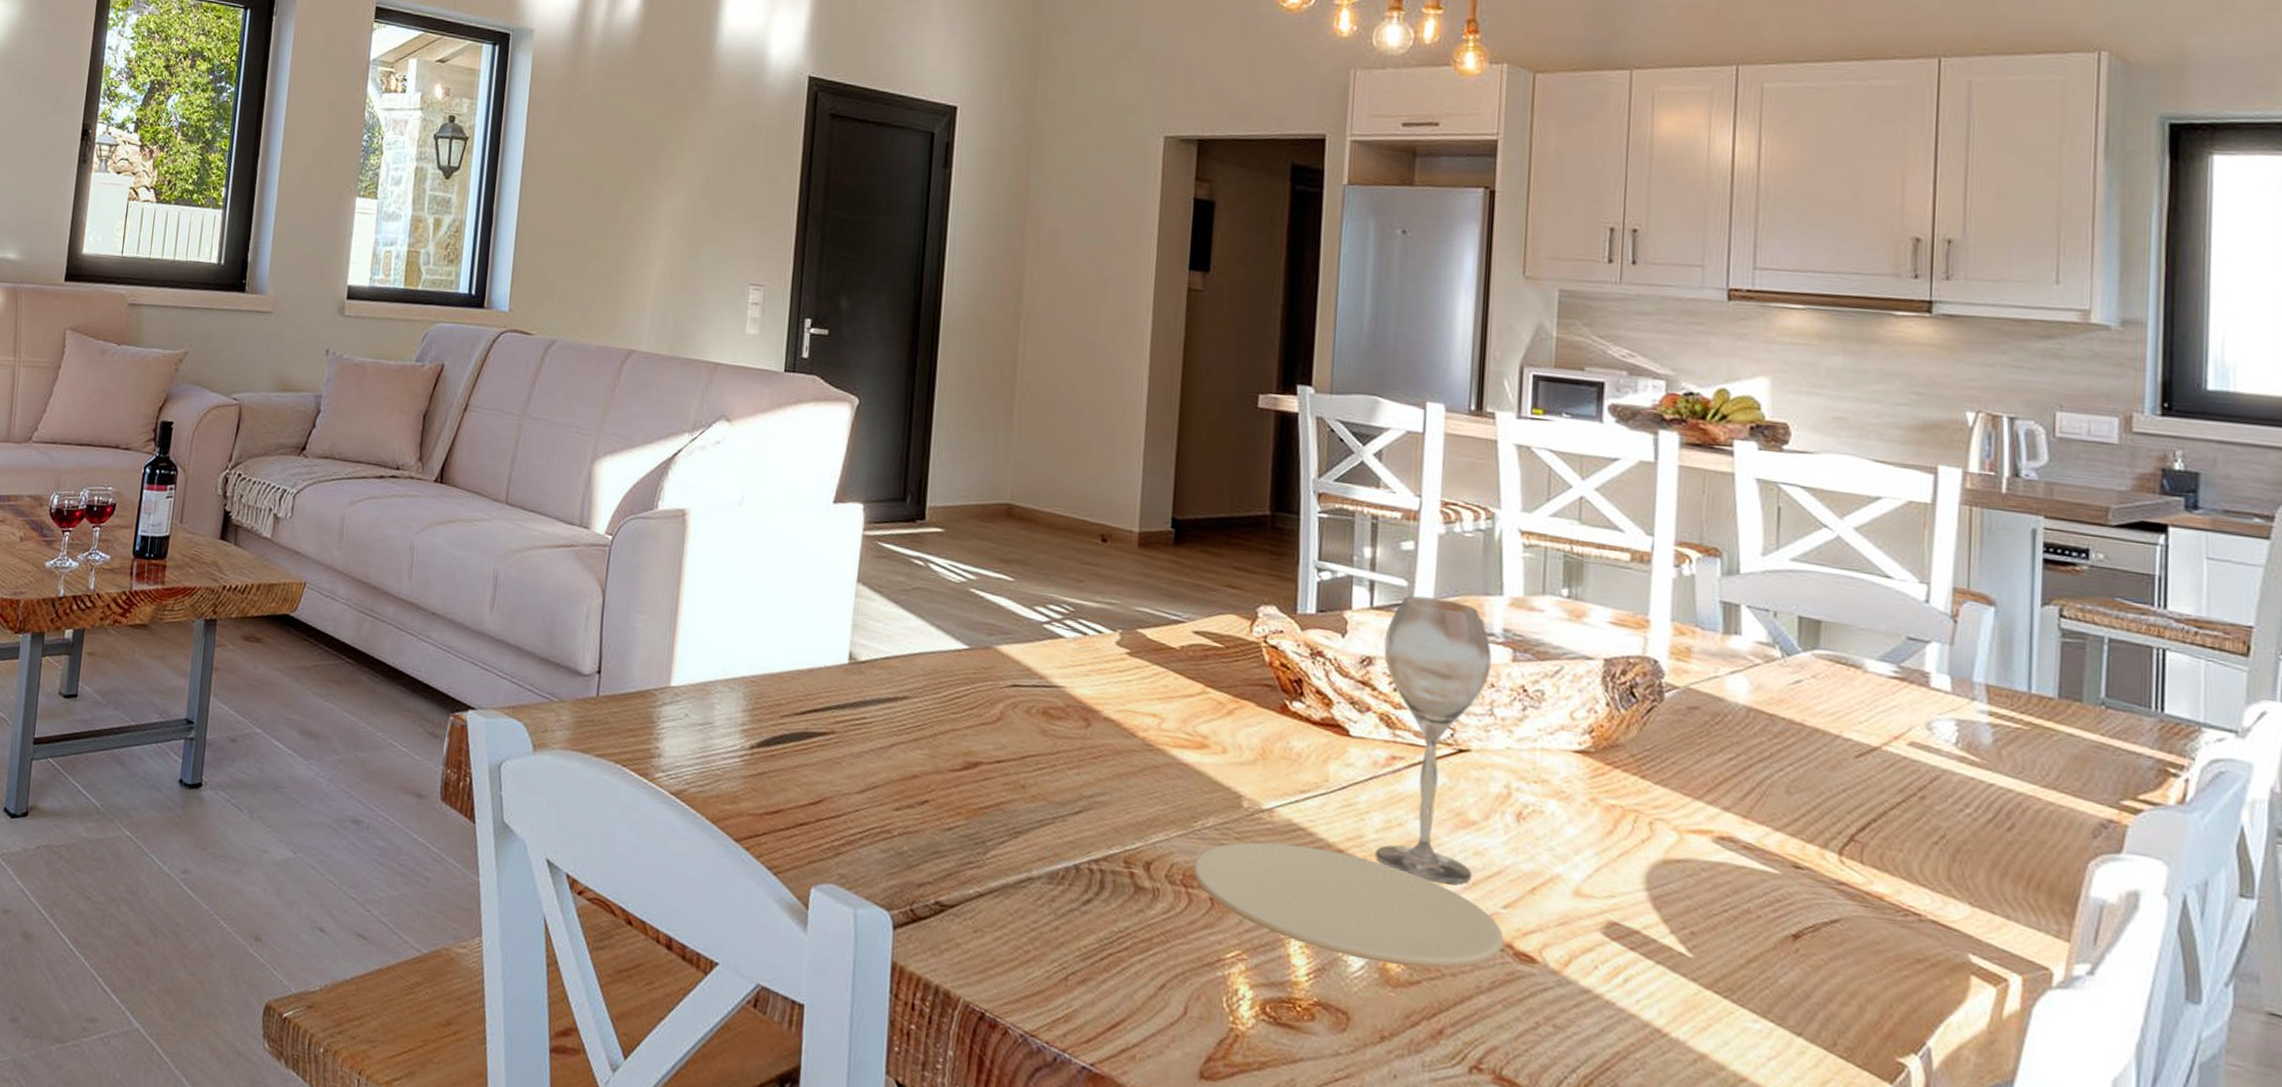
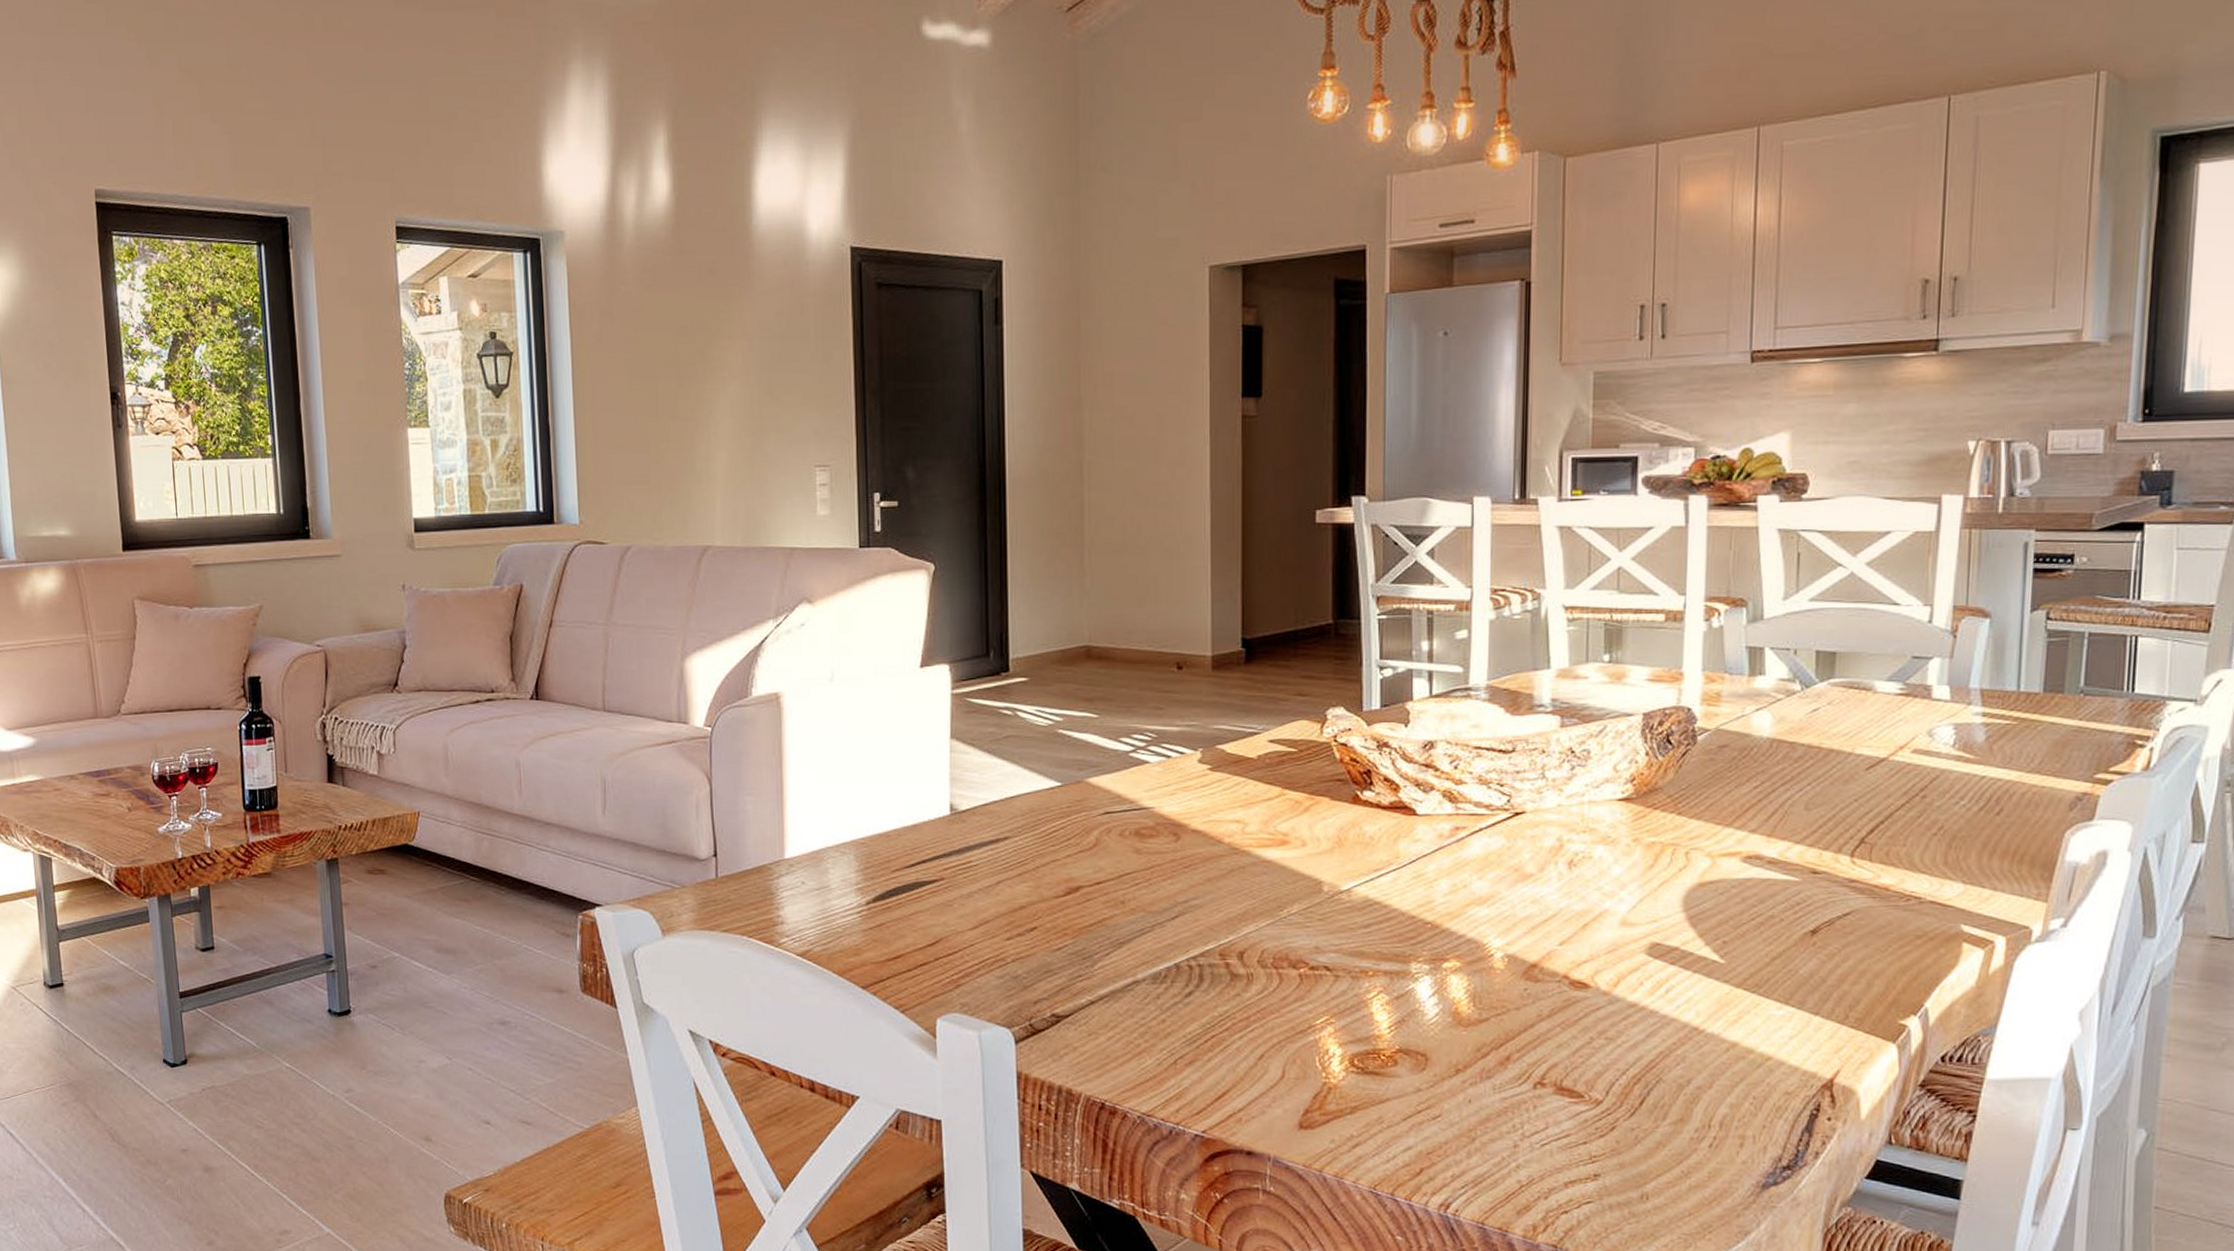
paper plate: present [1193,842,1503,968] -> none [1282,918,1560,1008]
wineglass: present [1376,596,1492,884] -> none [1444,679,1542,932]

